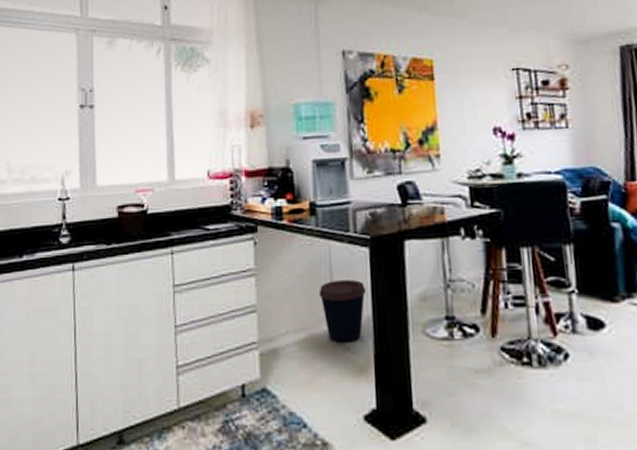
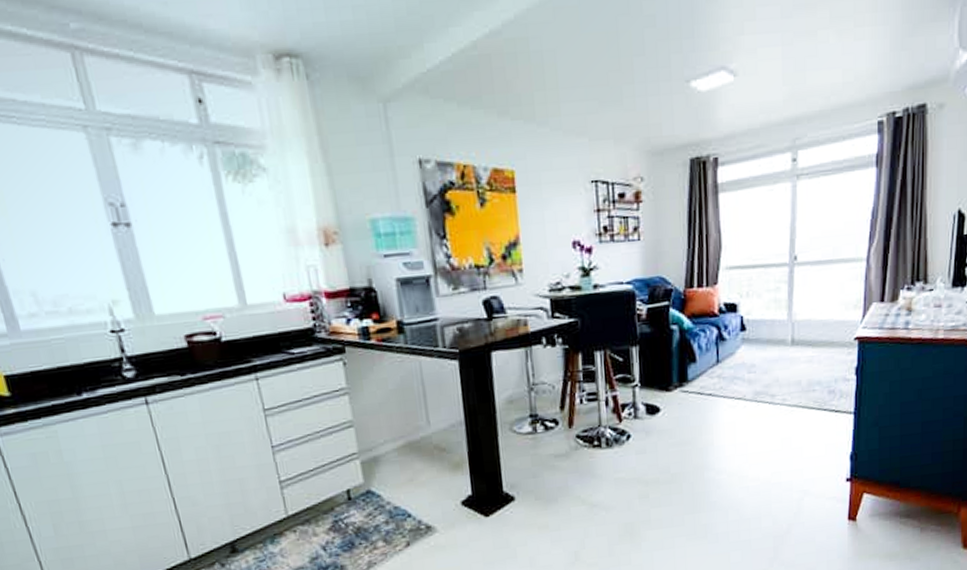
coffee cup: present [318,279,365,344] -> none [412,390,457,447]

